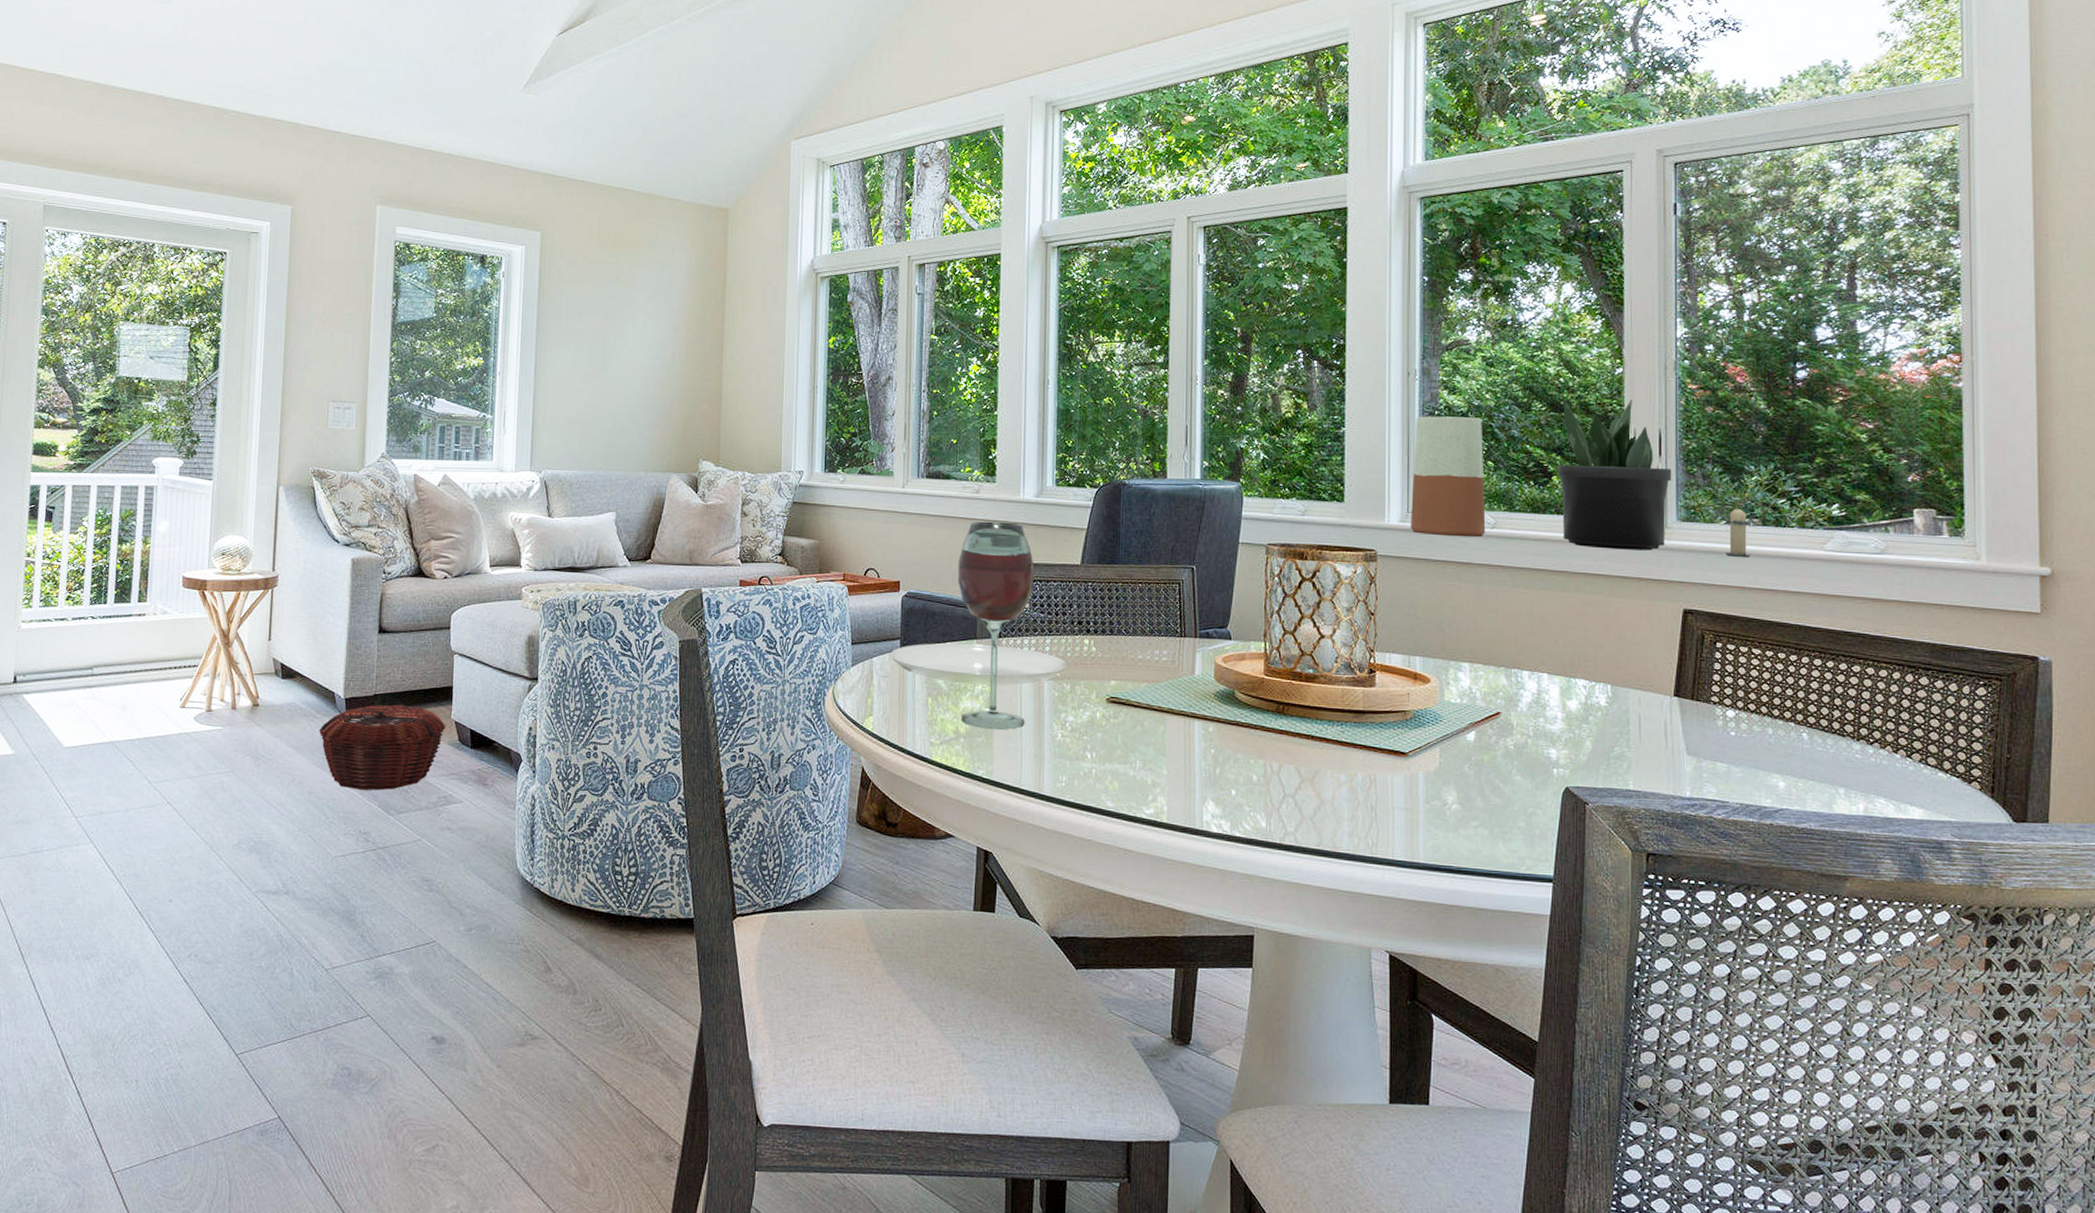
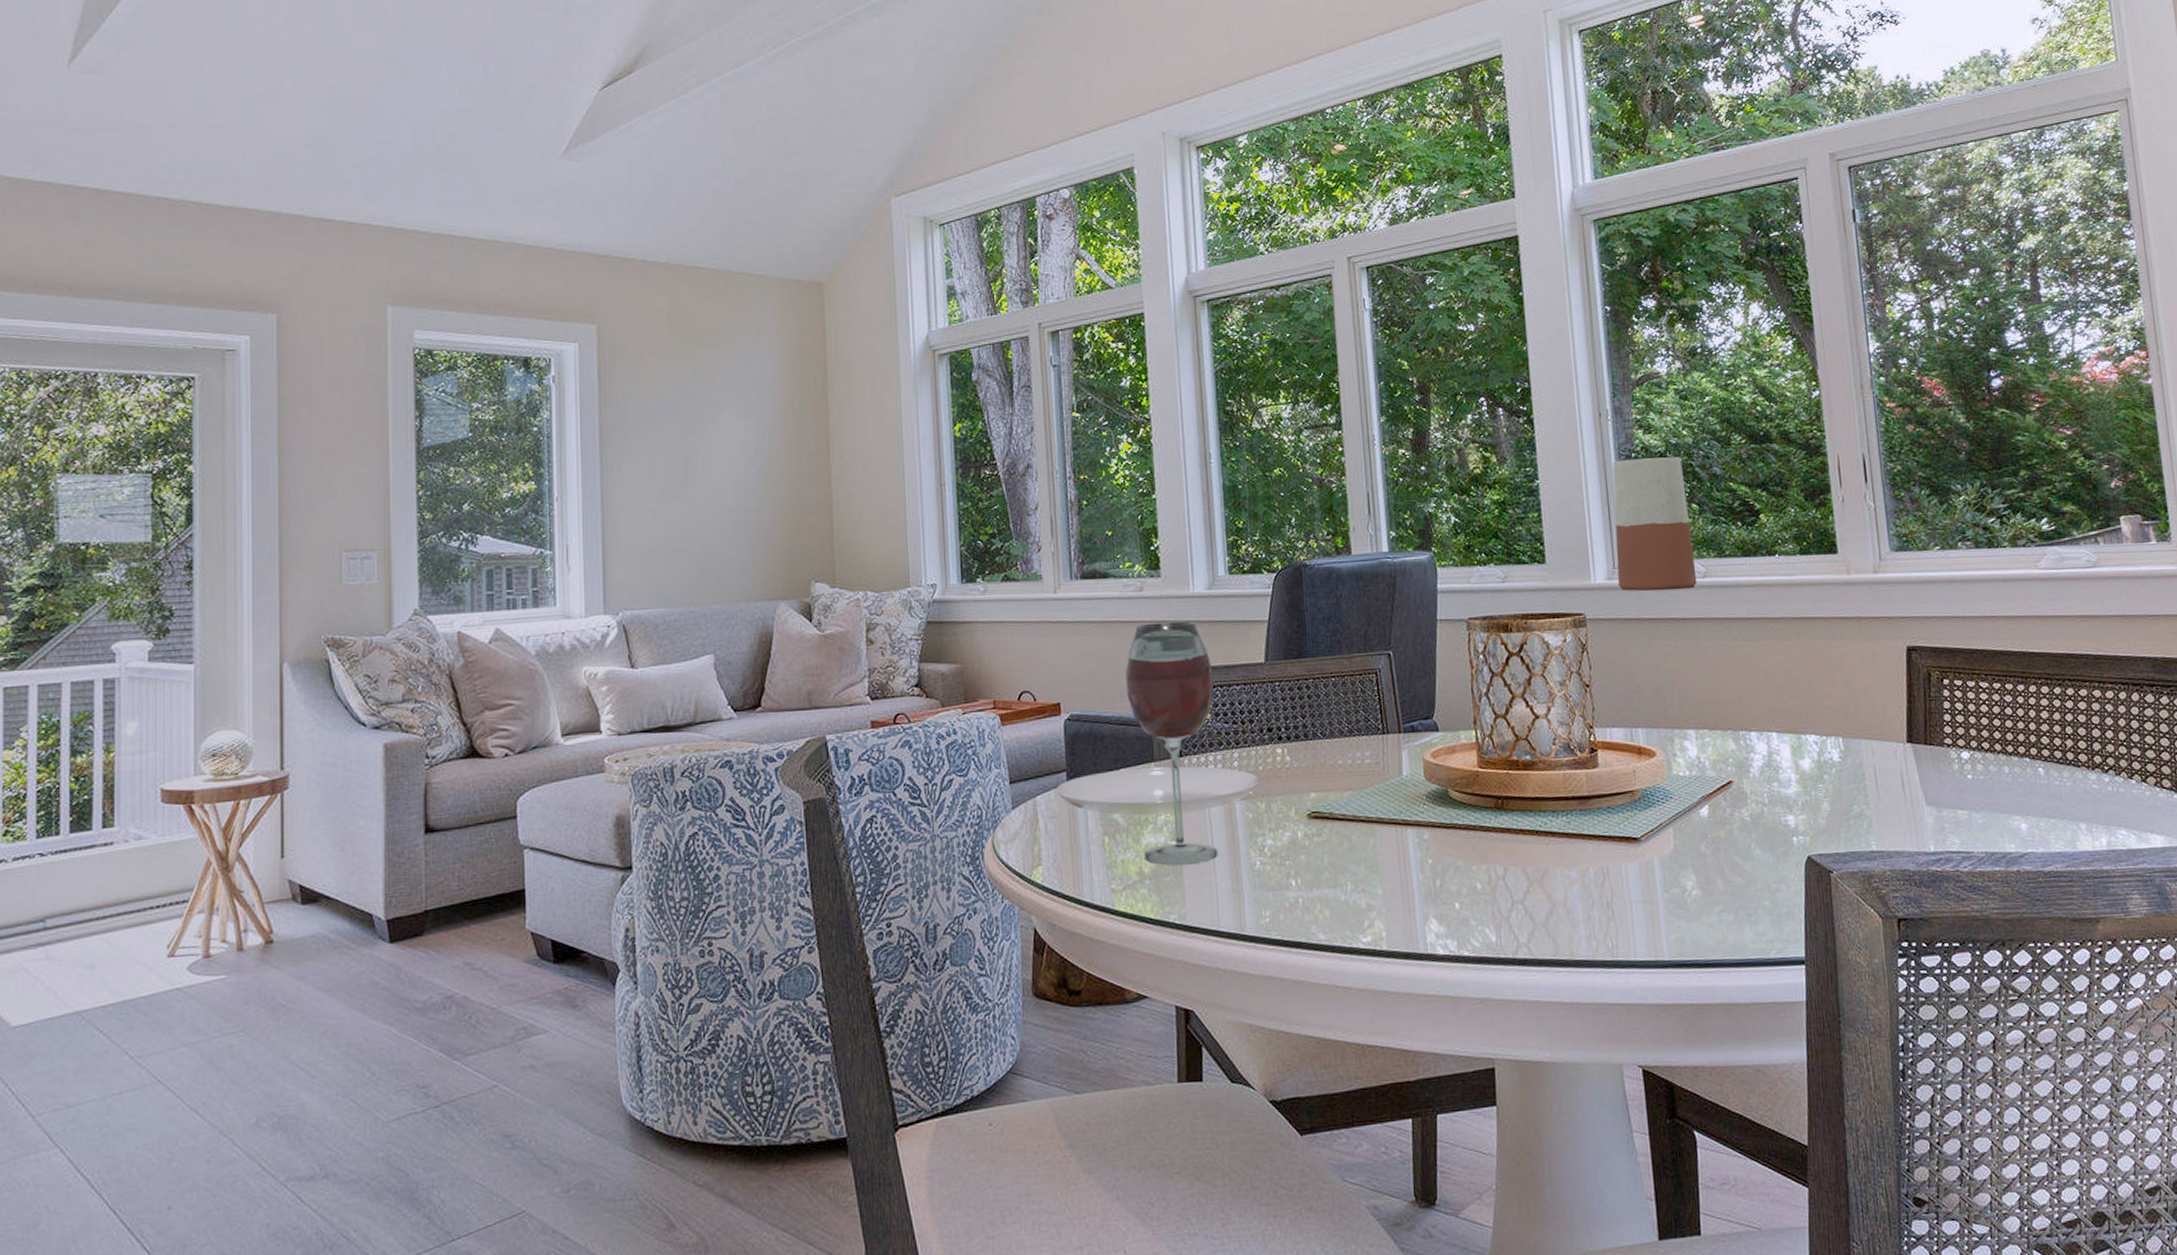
woven basket: present [318,704,446,791] -> none [354,919,520,1034]
planter: present [1557,395,1672,551] -> none [1761,424,1881,590]
candle: present [1724,505,1752,558] -> none [1937,528,1968,586]

